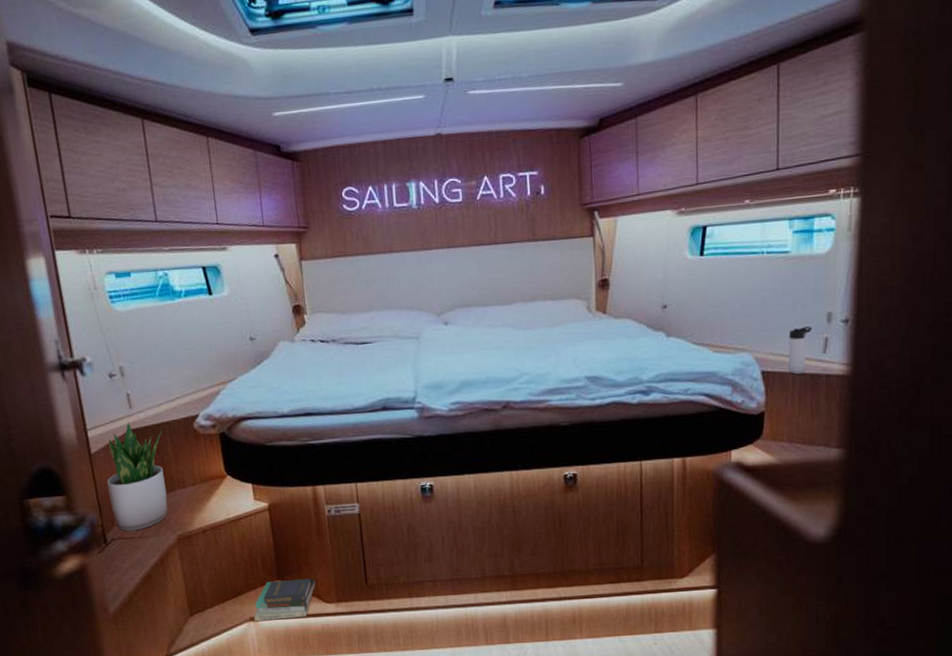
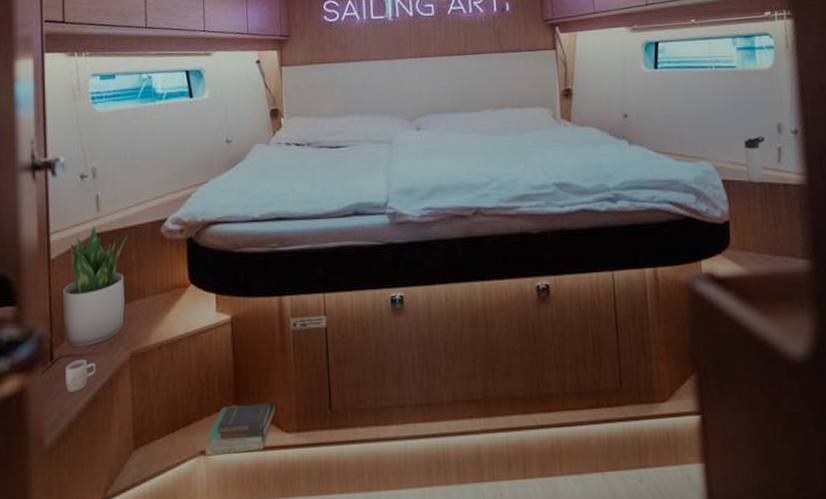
mug: none [119,541,148,570] -> present [65,359,97,393]

